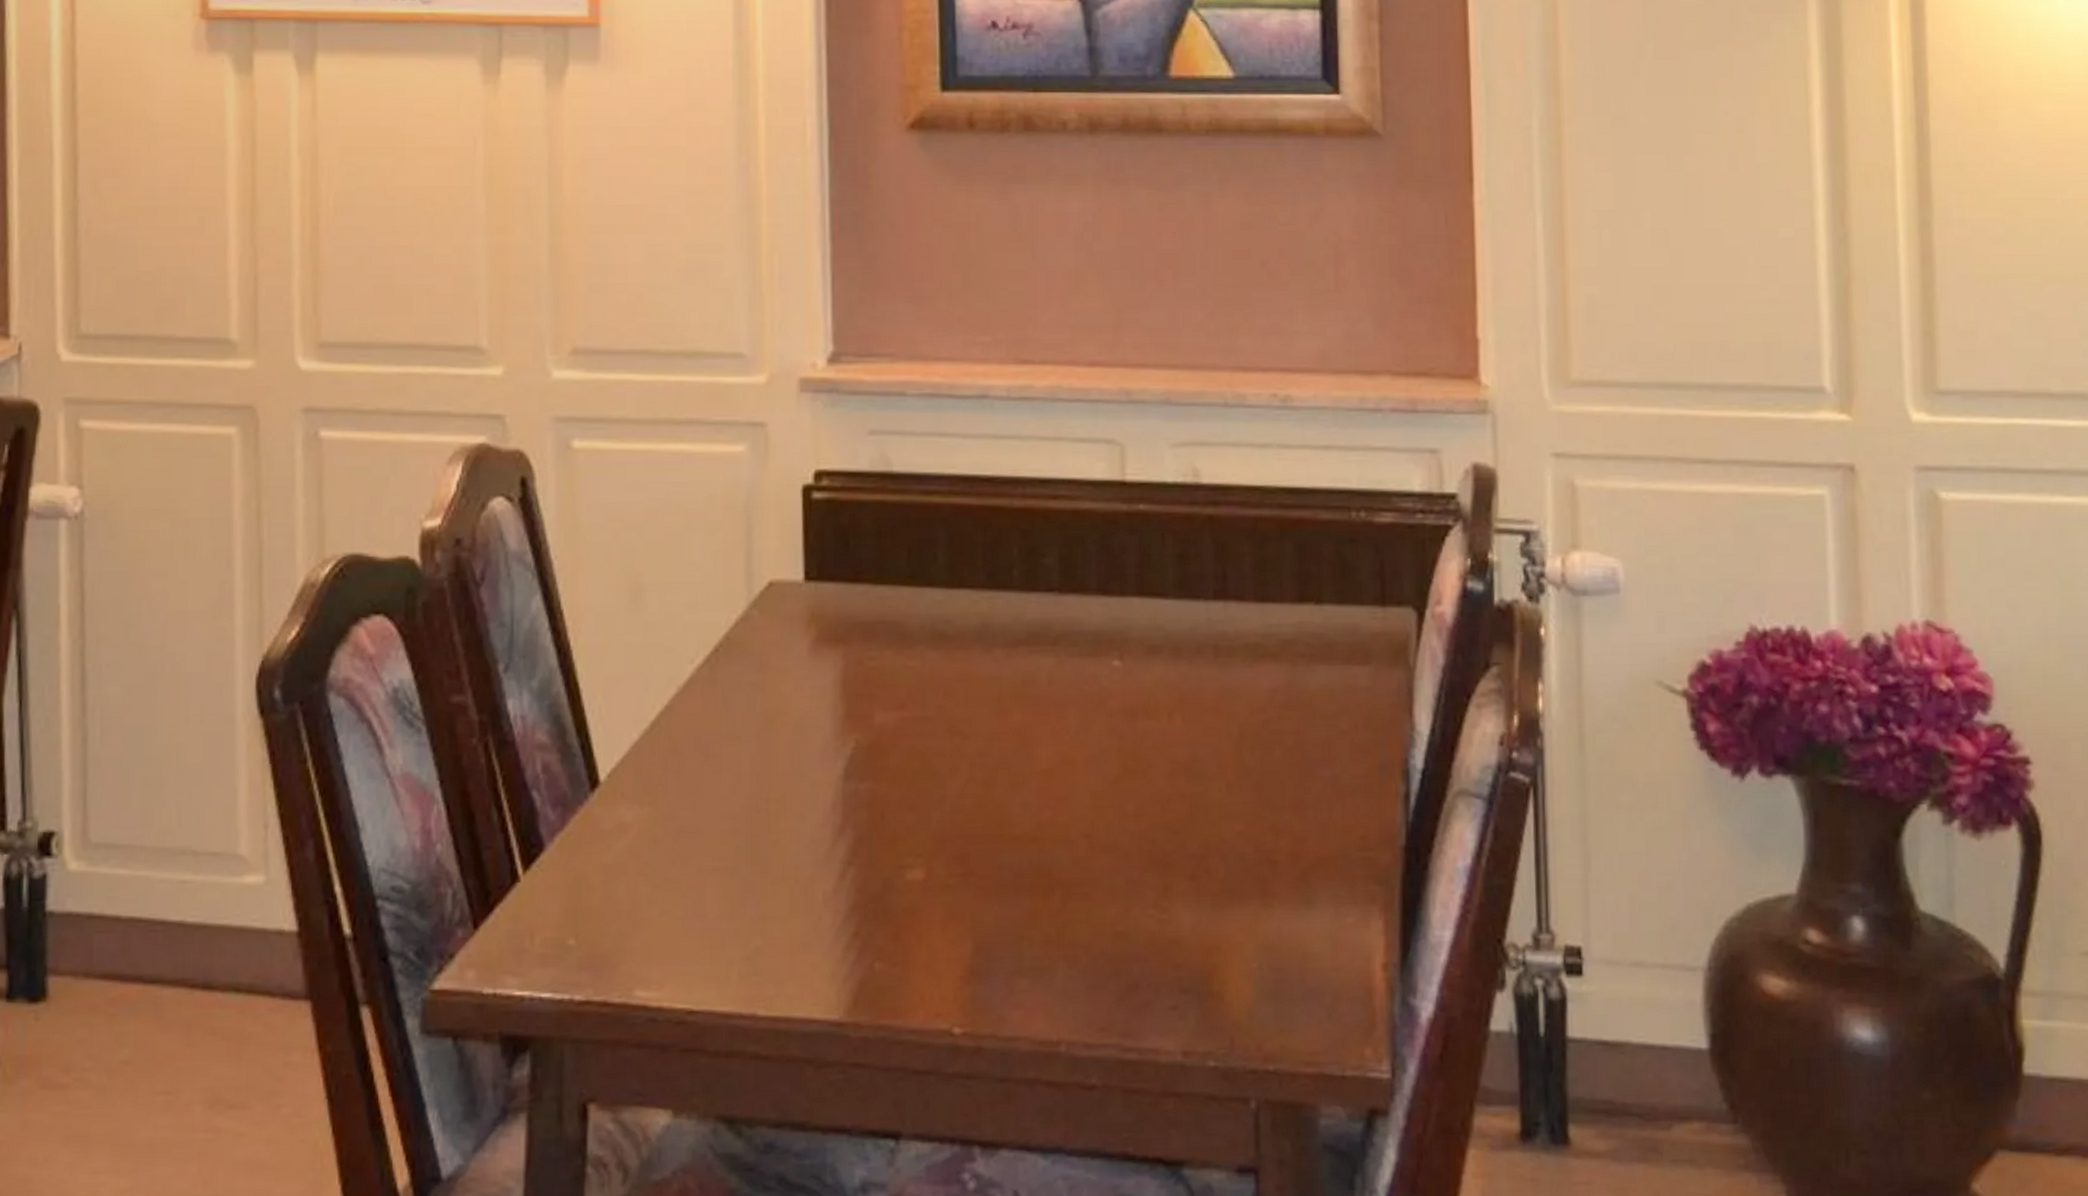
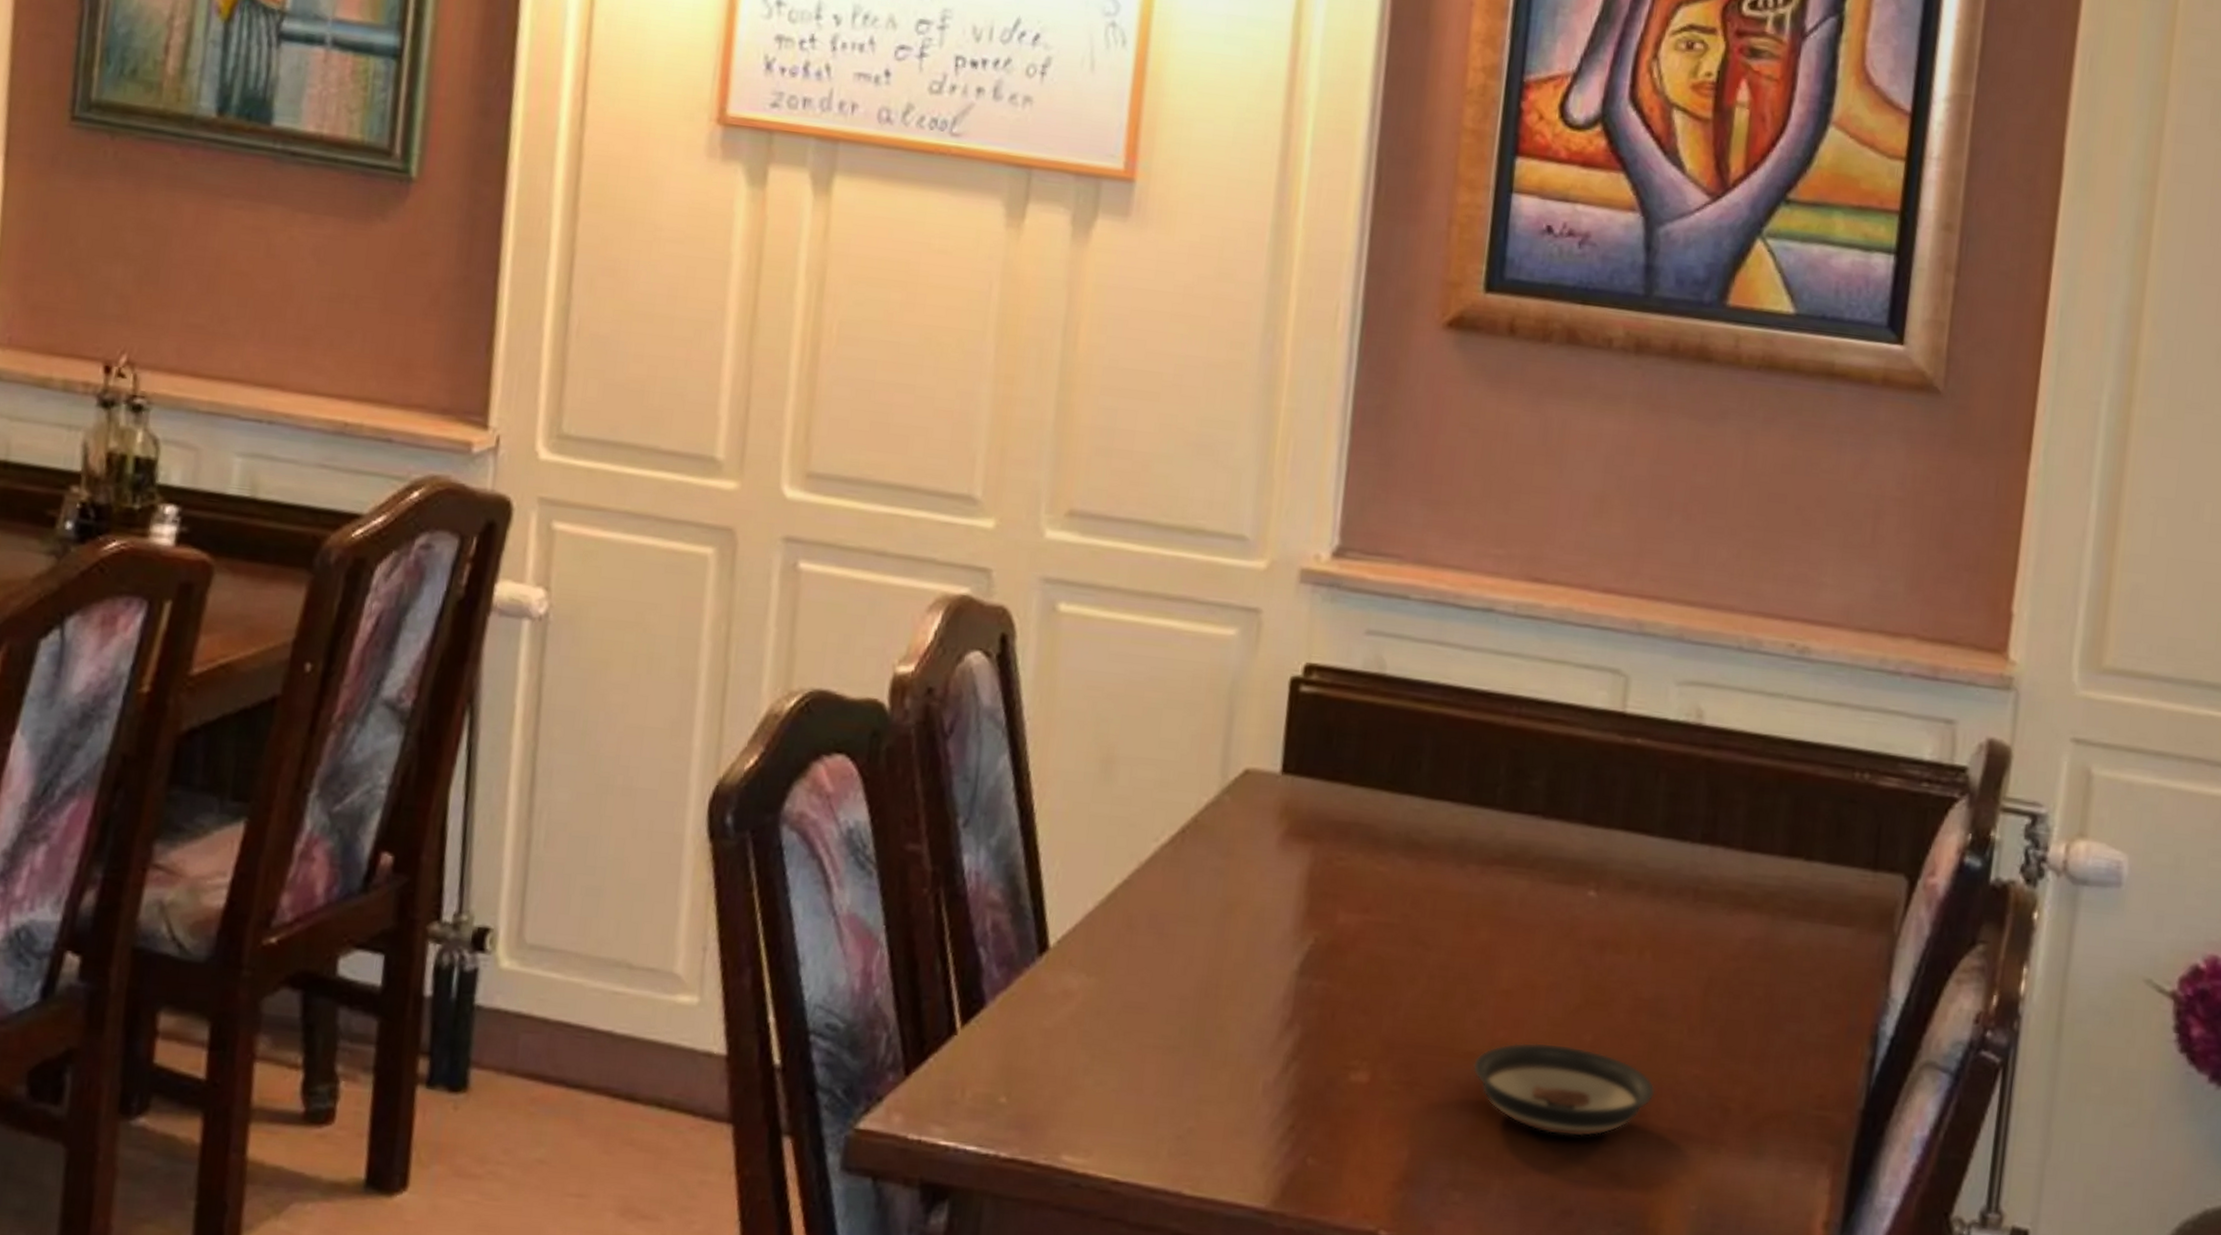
saucer: none [1023,817,1203,910] -> present [1472,1042,1656,1137]

